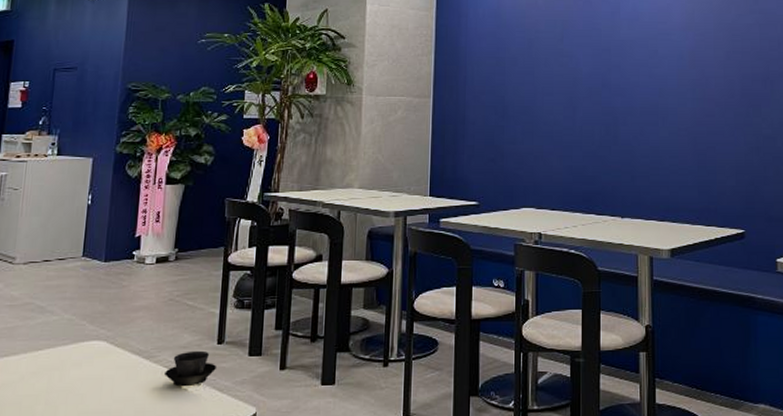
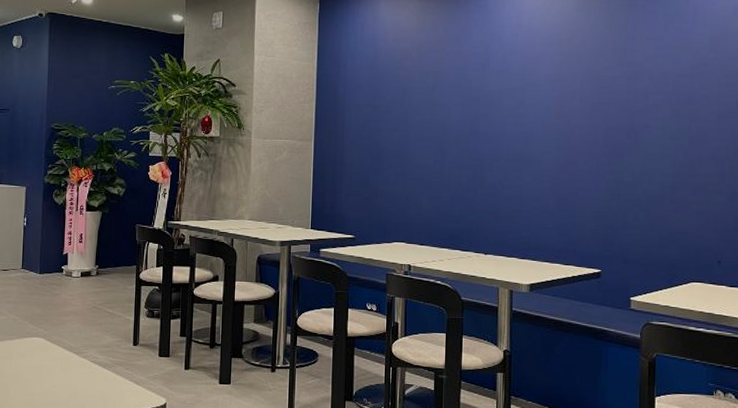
cup: present [165,350,217,387] -> none [92,350,134,379]

